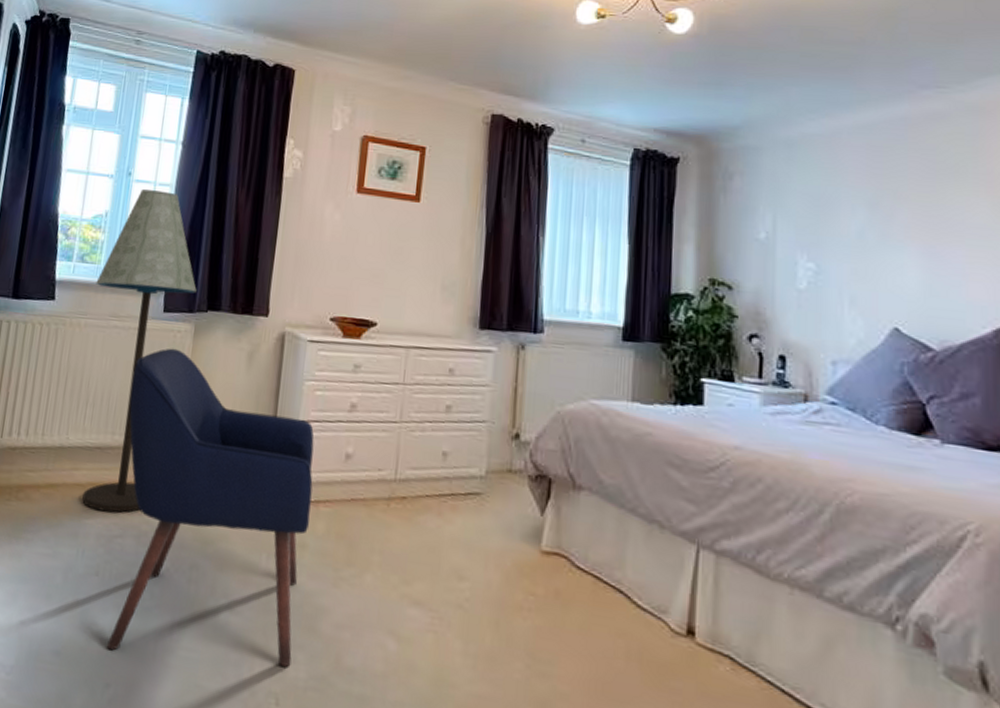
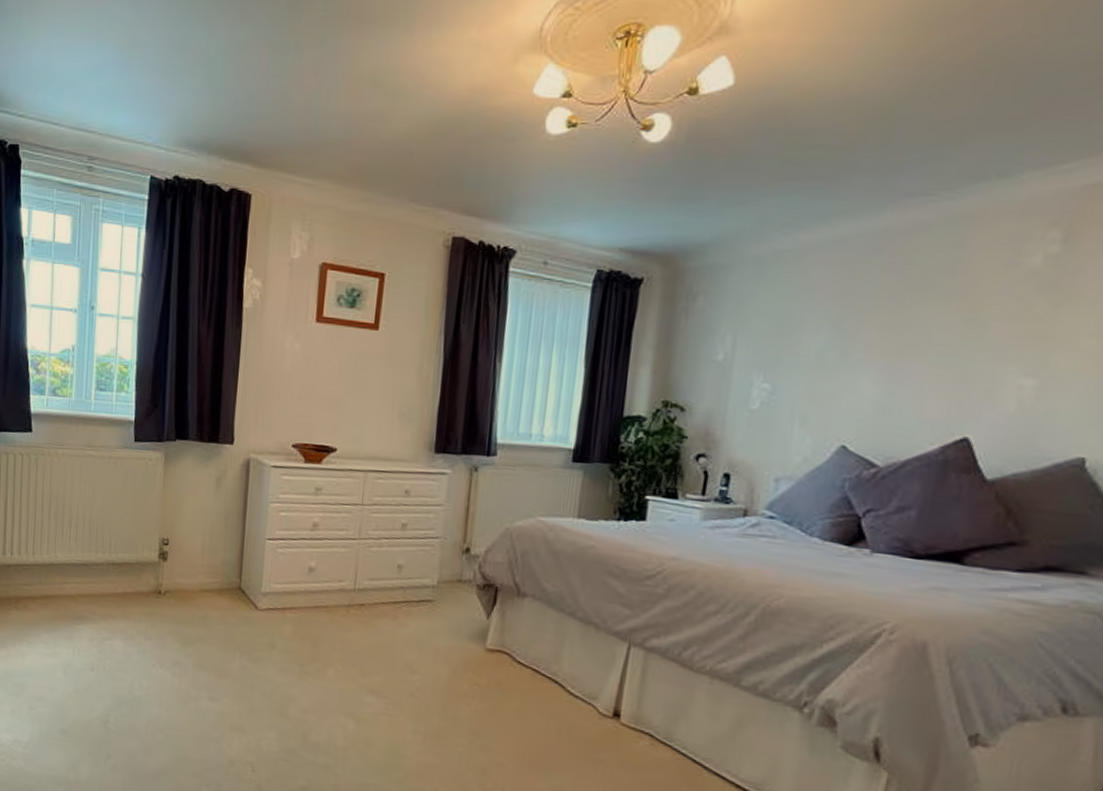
floor lamp: present [82,188,197,513] -> none [69,322,165,619]
chair: present [106,348,315,667] -> none [105,475,280,743]

